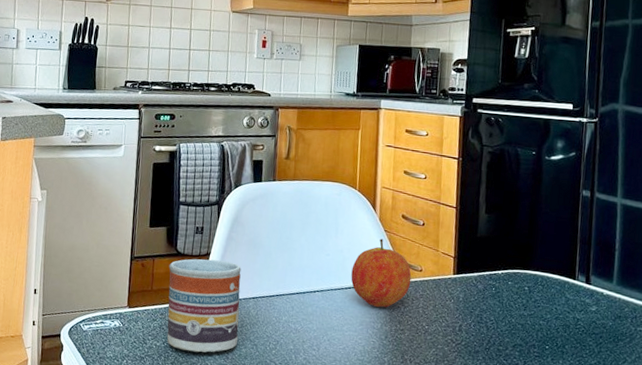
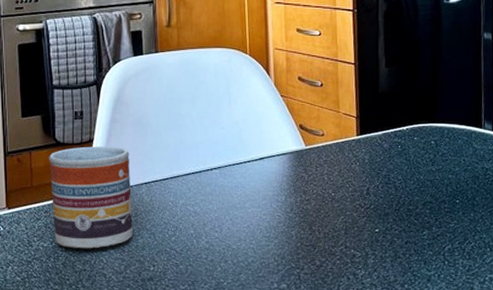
fruit: present [351,238,412,308] -> none [249,105,313,179]

